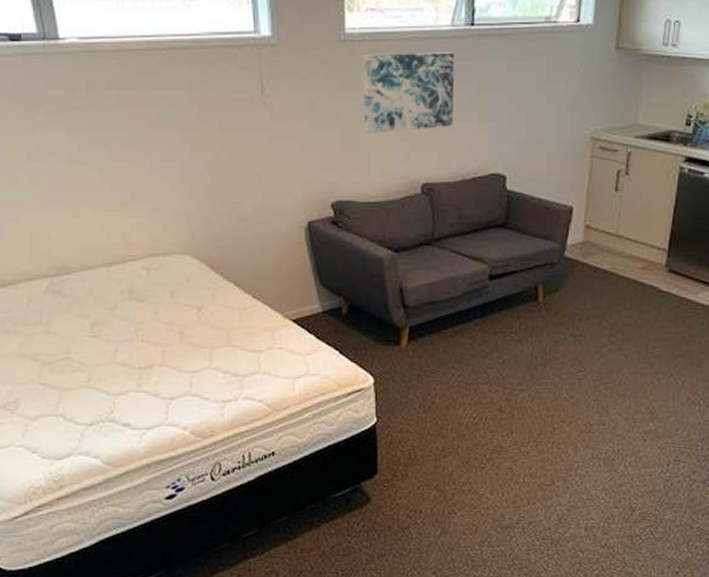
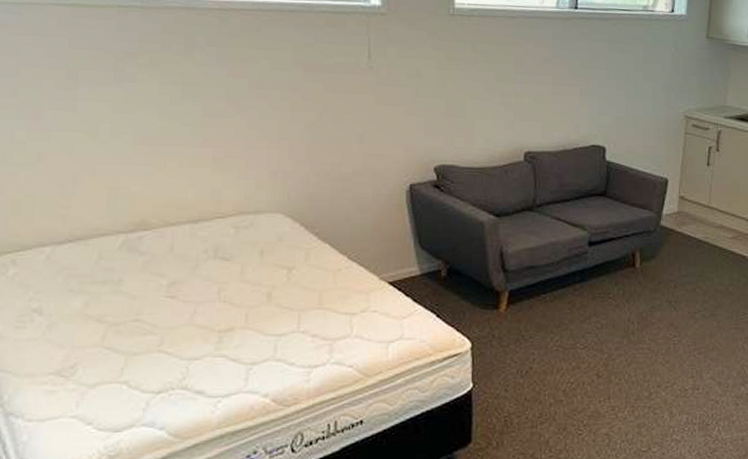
wall art: present [362,52,454,134] -> none [470,28,559,103]

